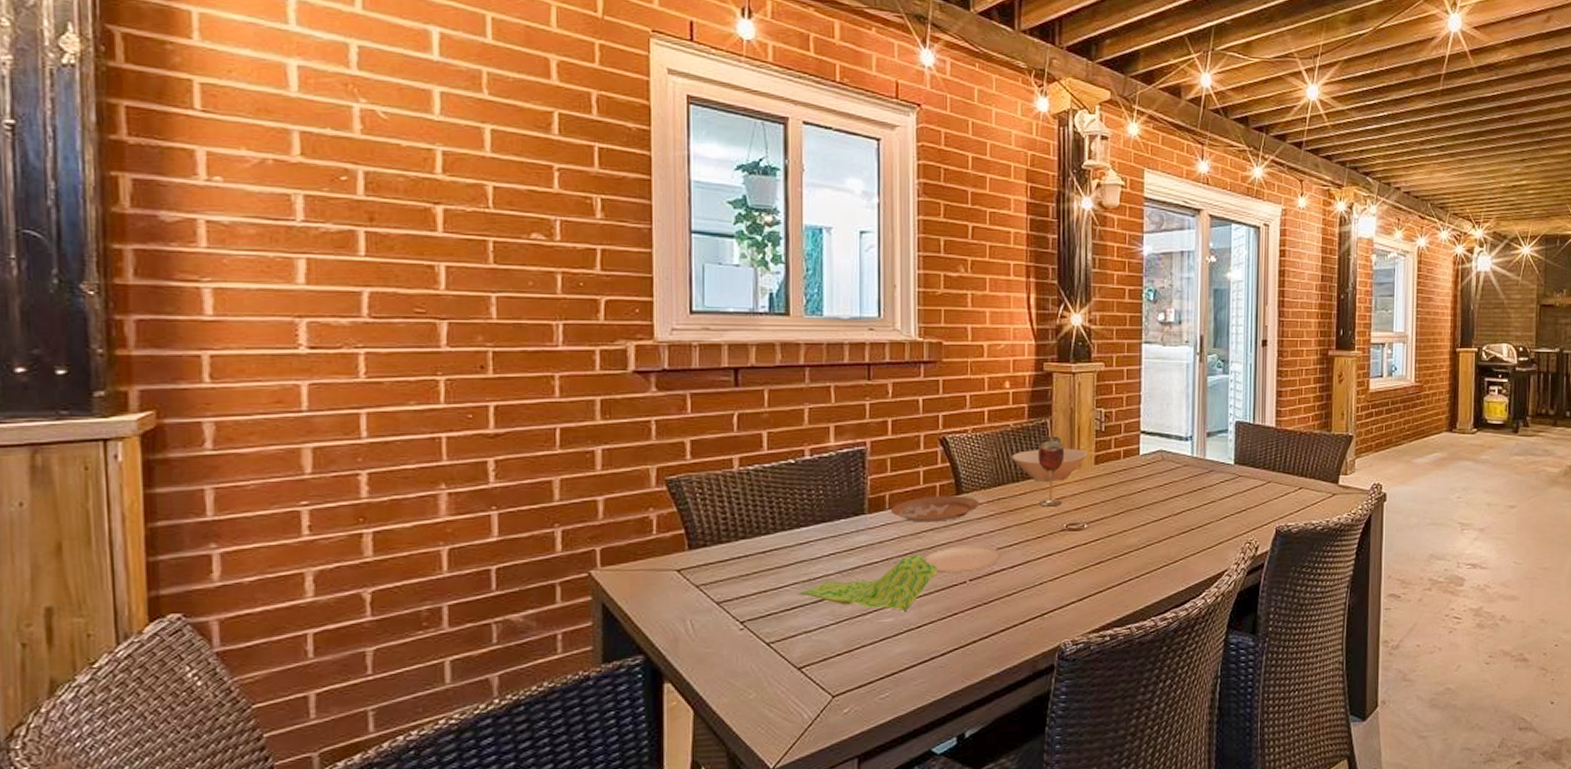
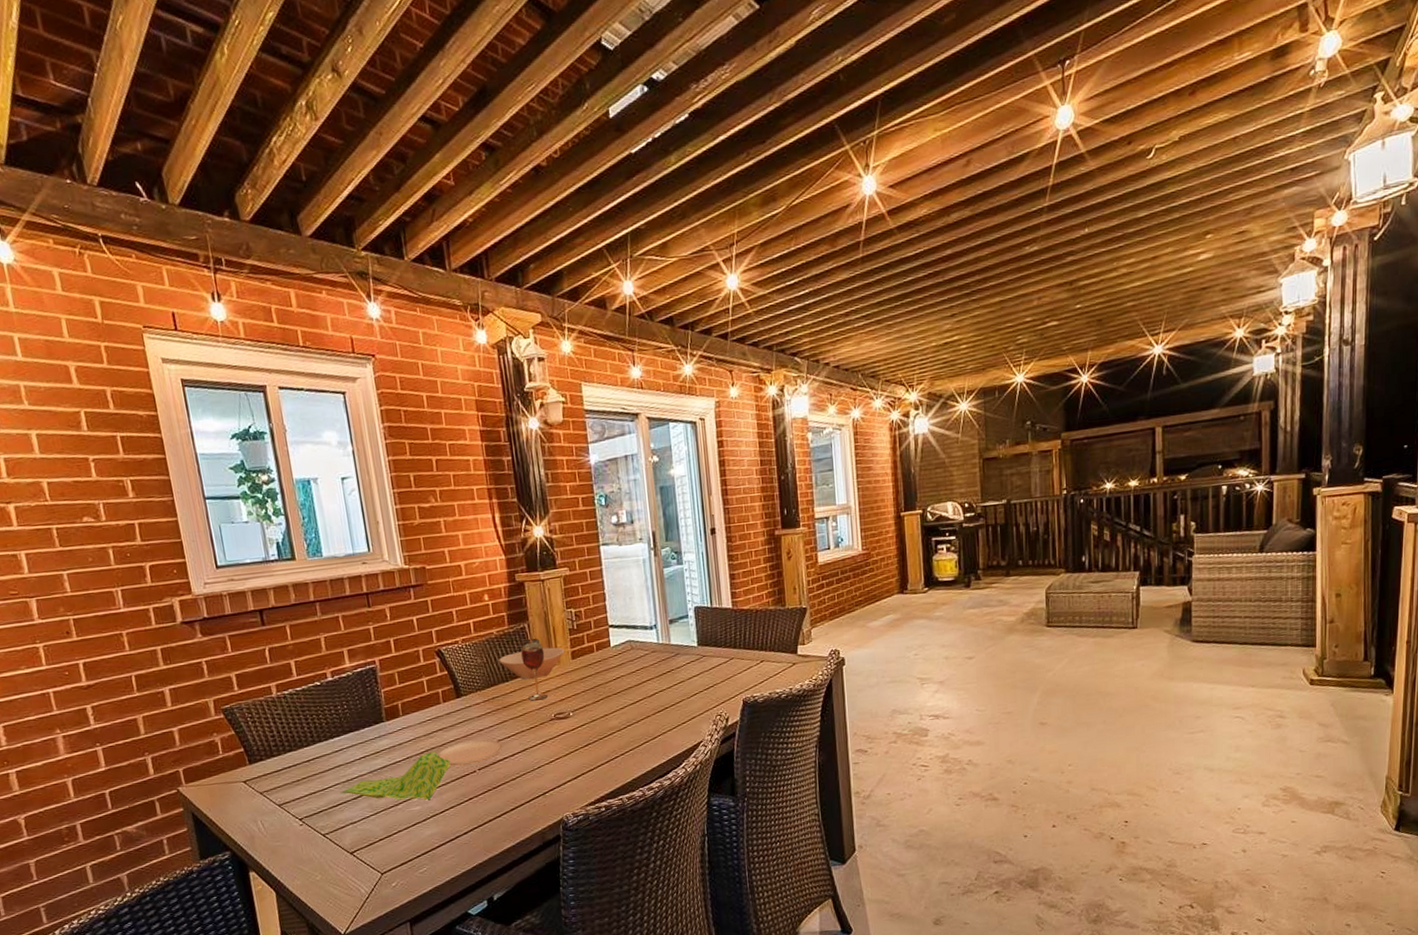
plate: present [891,495,980,522] -> none [405,698,478,725]

